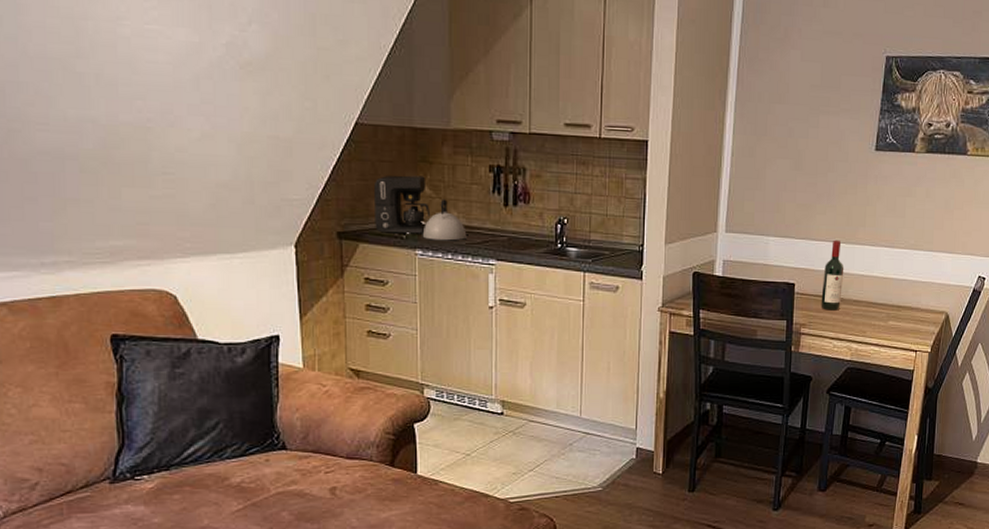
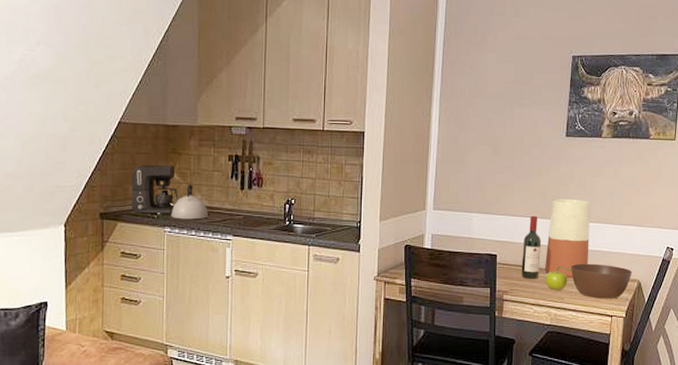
vase: none [846,221,899,310] -> present [544,198,590,278]
fruit: none [846,295,876,323] -> present [545,265,572,290]
bowl: none [875,293,940,333] -> present [571,263,632,299]

